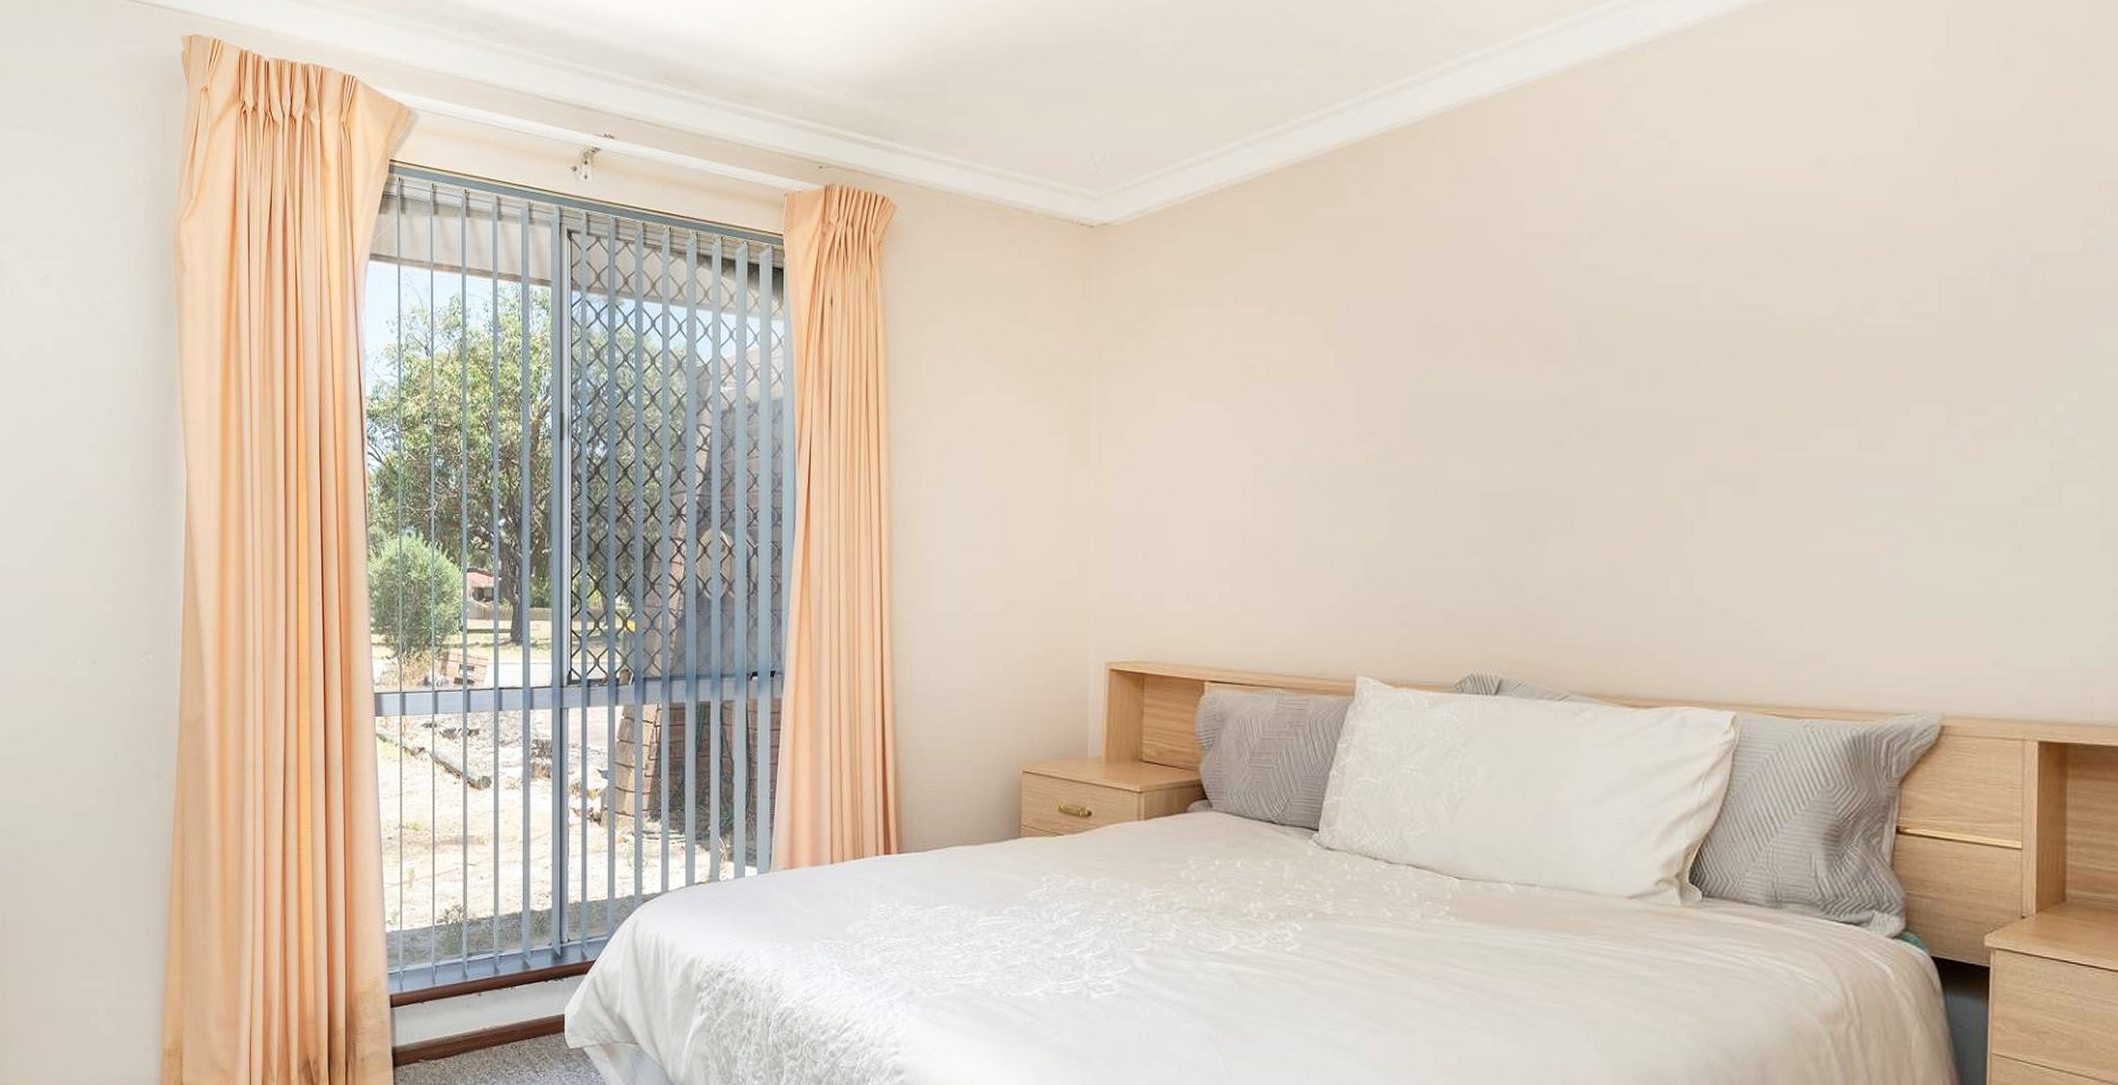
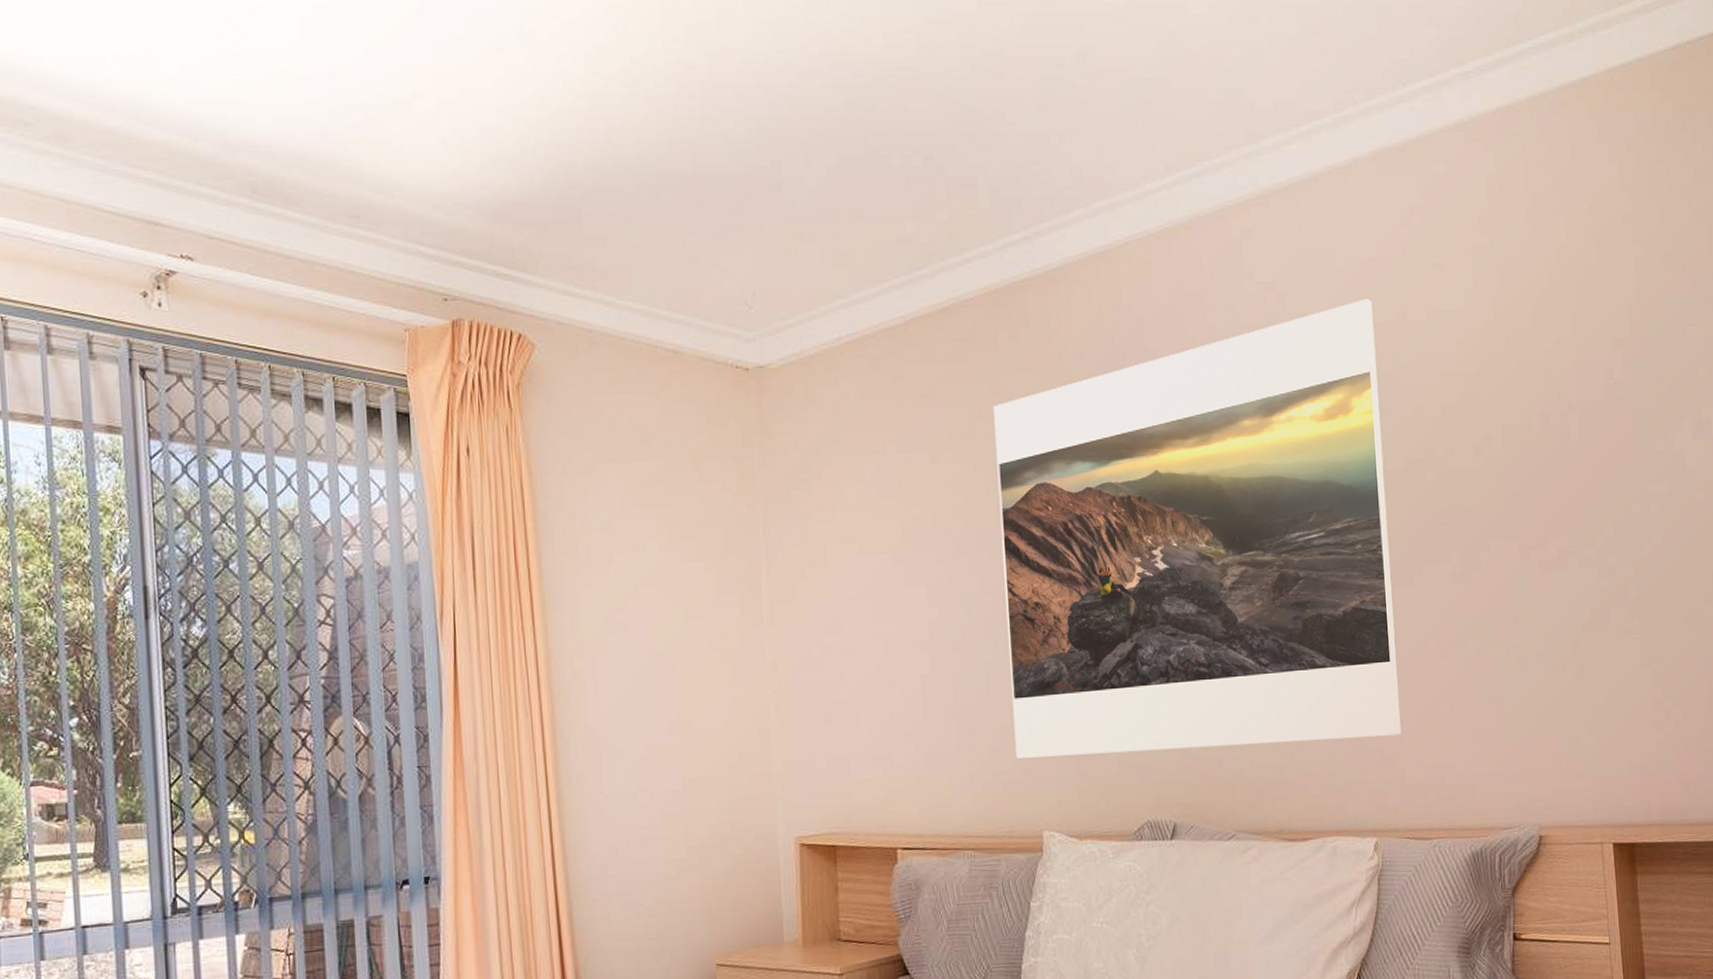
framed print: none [1334,144,1786,607] -> present [992,298,1403,759]

